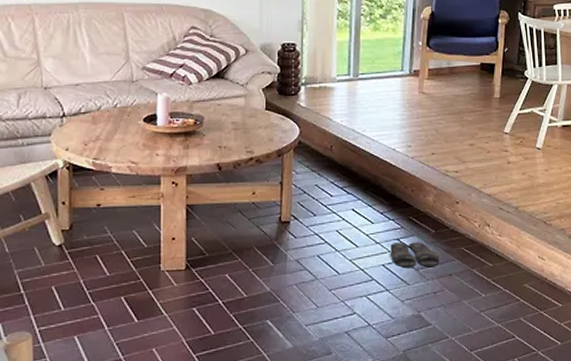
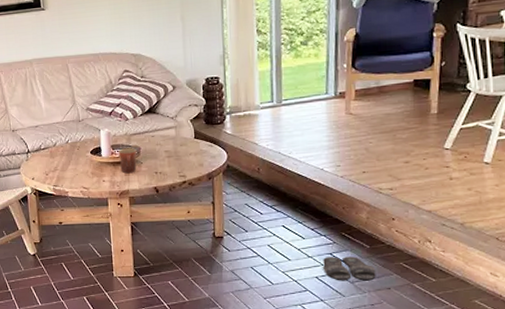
mug: none [177,117,200,147] -> present [118,148,137,174]

